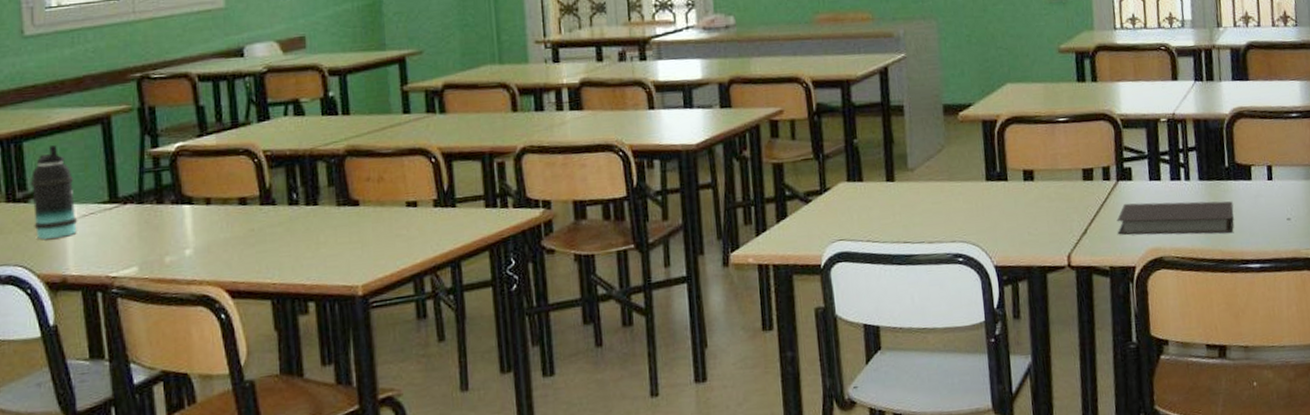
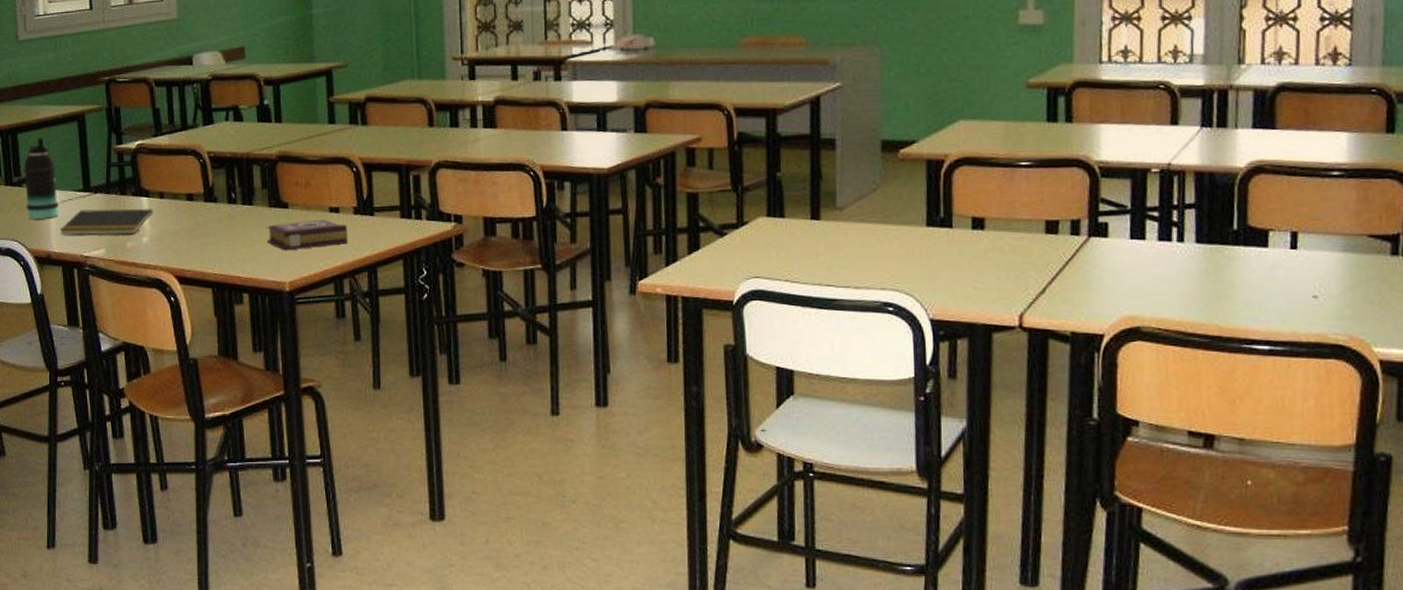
notepad: none [79,216,198,255] -> present [60,208,153,236]
book: none [334,214,428,252] -> present [266,219,348,251]
notebook: present [1117,201,1234,235] -> none [1084,262,1240,306]

